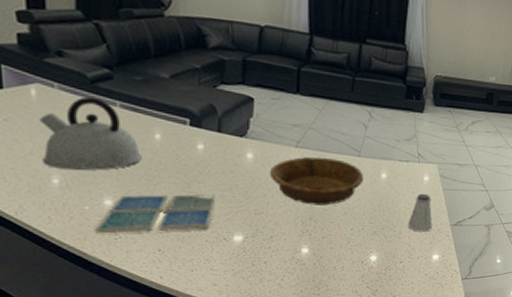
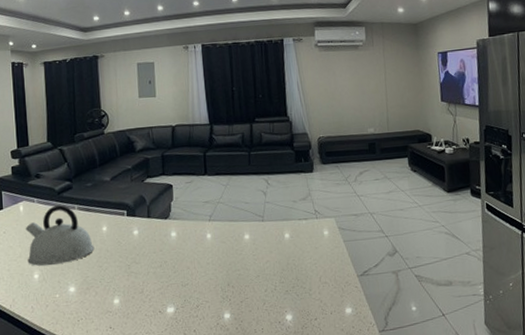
drink coaster: present [96,194,215,234] -> none [64,273,150,318]
decorative bowl: present [269,156,364,206] -> none [190,226,270,272]
saltshaker: present [408,193,433,232] -> none [316,247,340,287]

